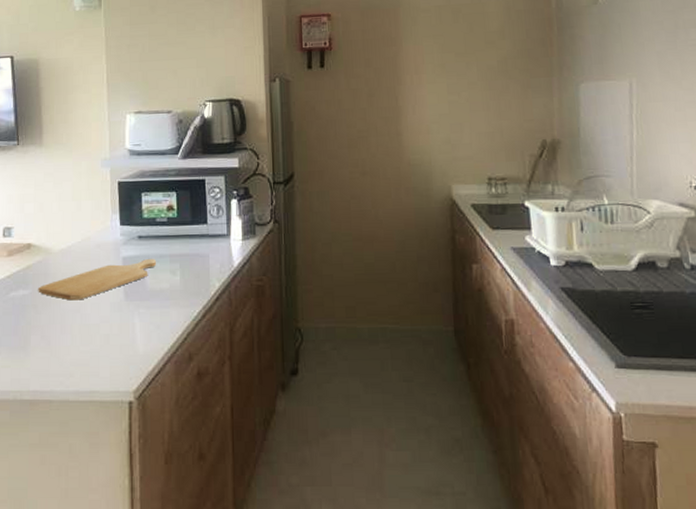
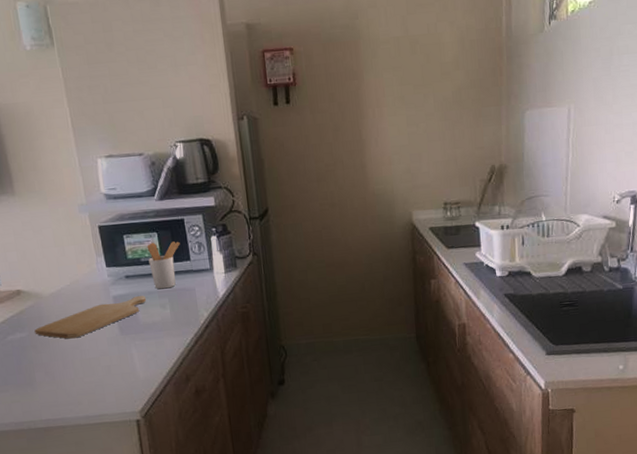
utensil holder: none [164,202,198,253] -> present [147,241,180,290]

